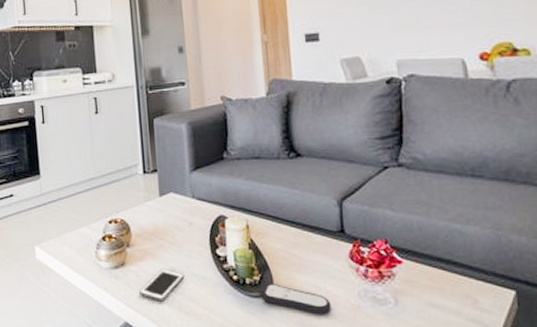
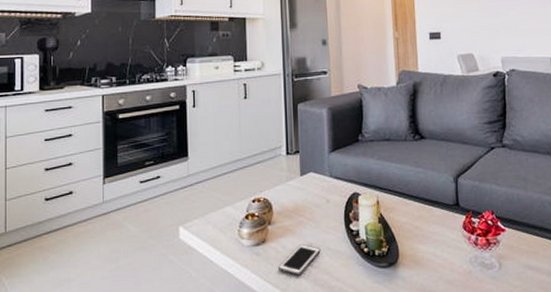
remote control: present [261,284,331,315] -> none [388,254,448,281]

